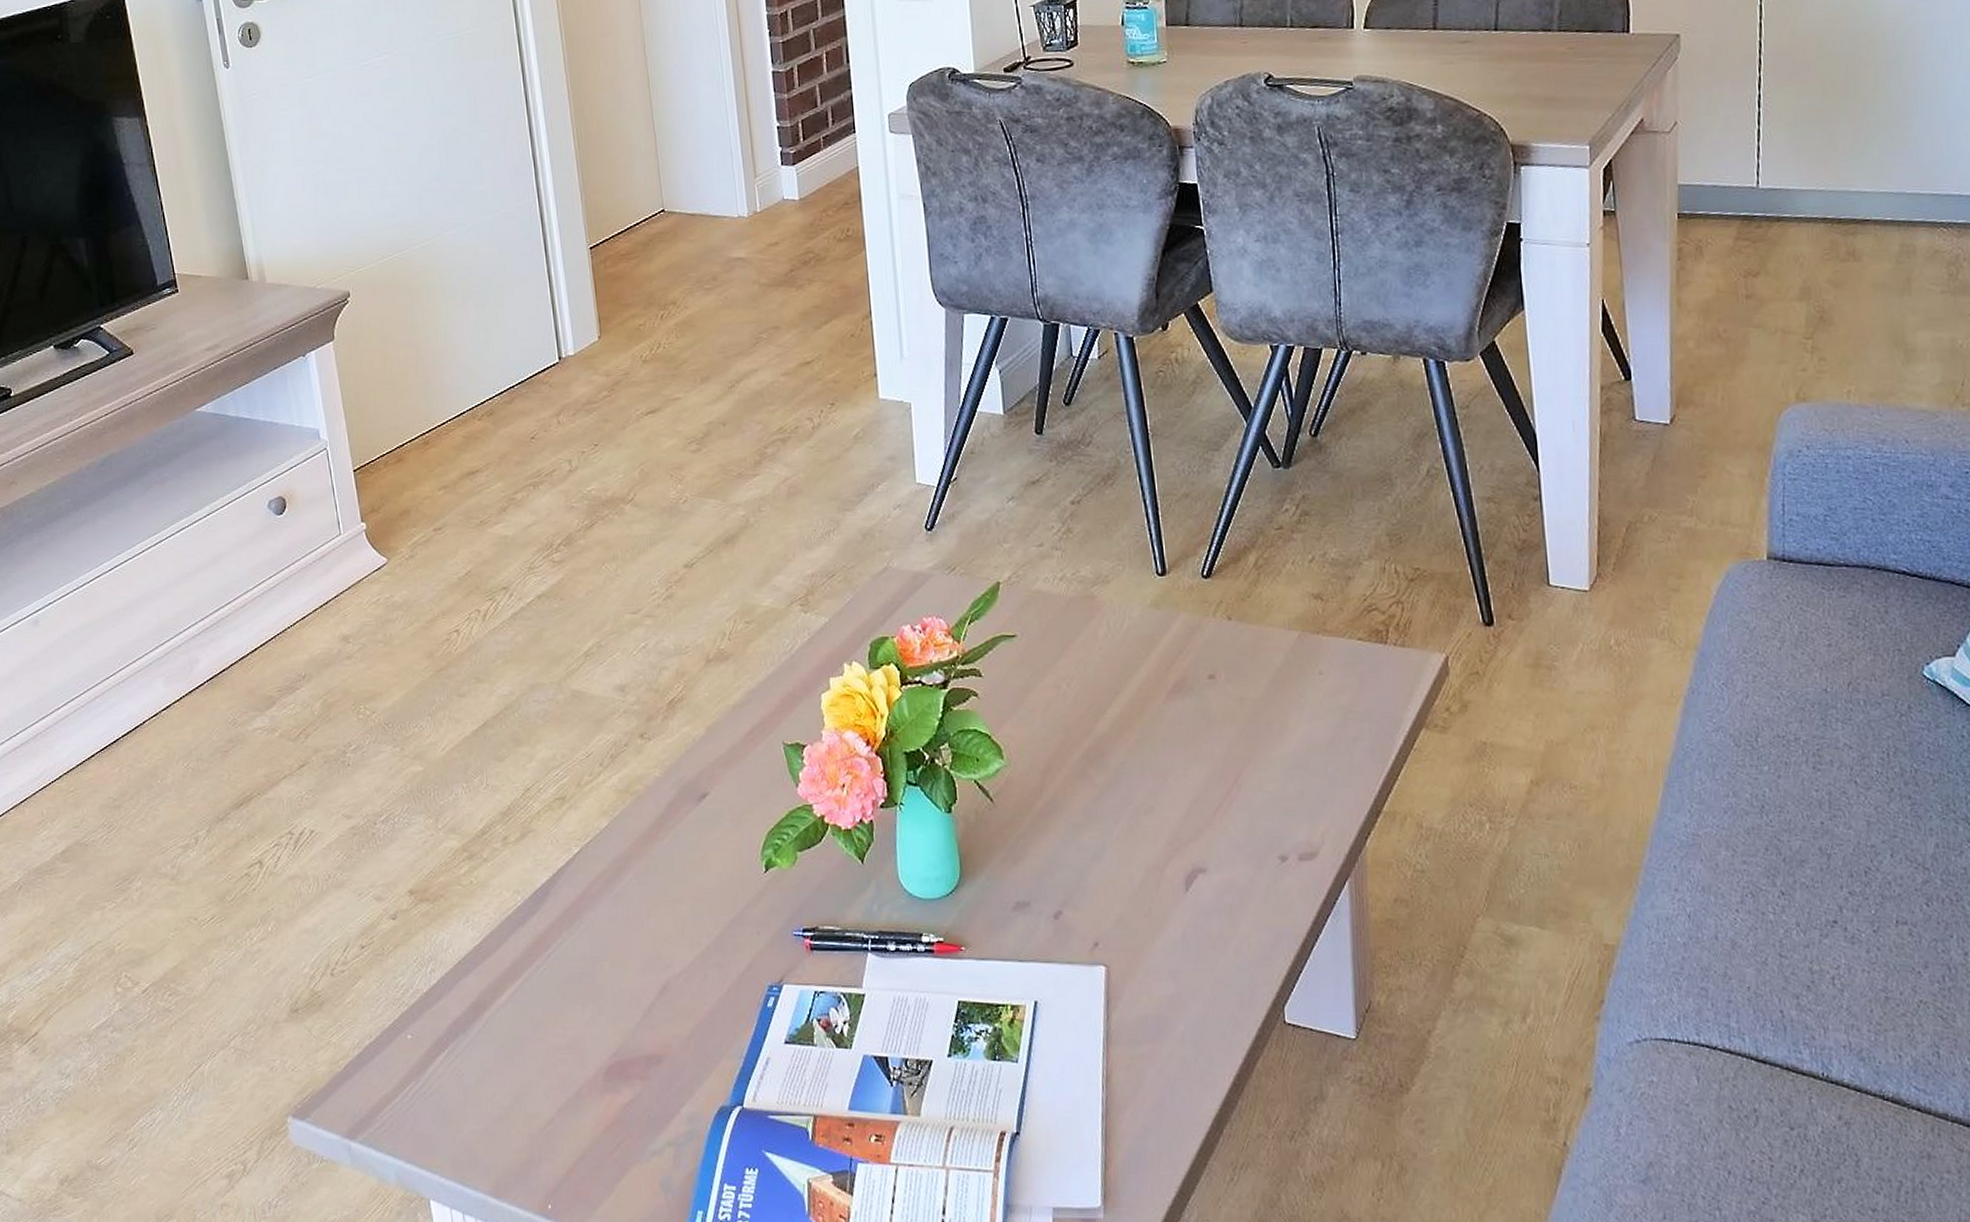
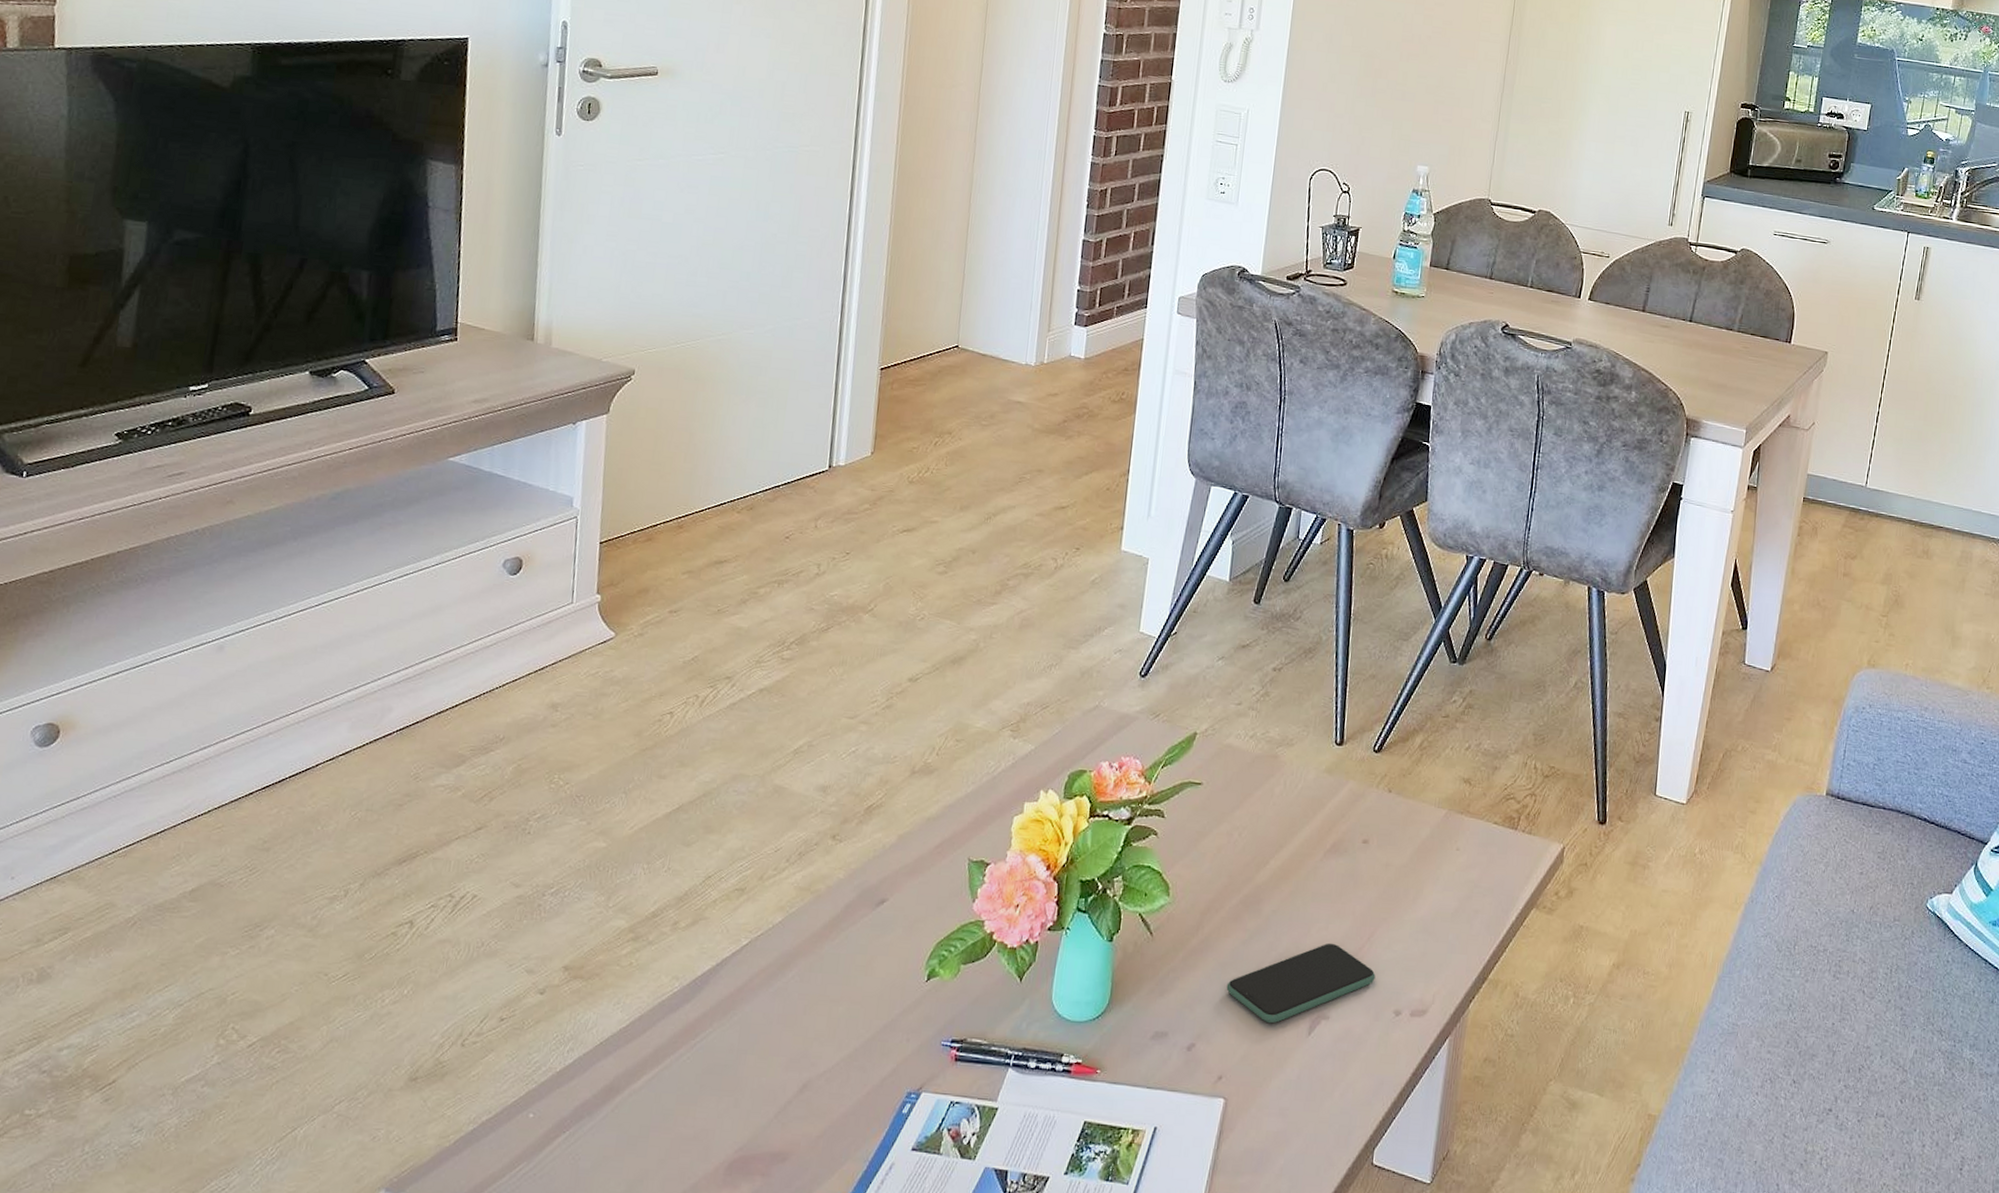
smartphone: none [1084,790,1251,883] -> present [1226,942,1376,1024]

